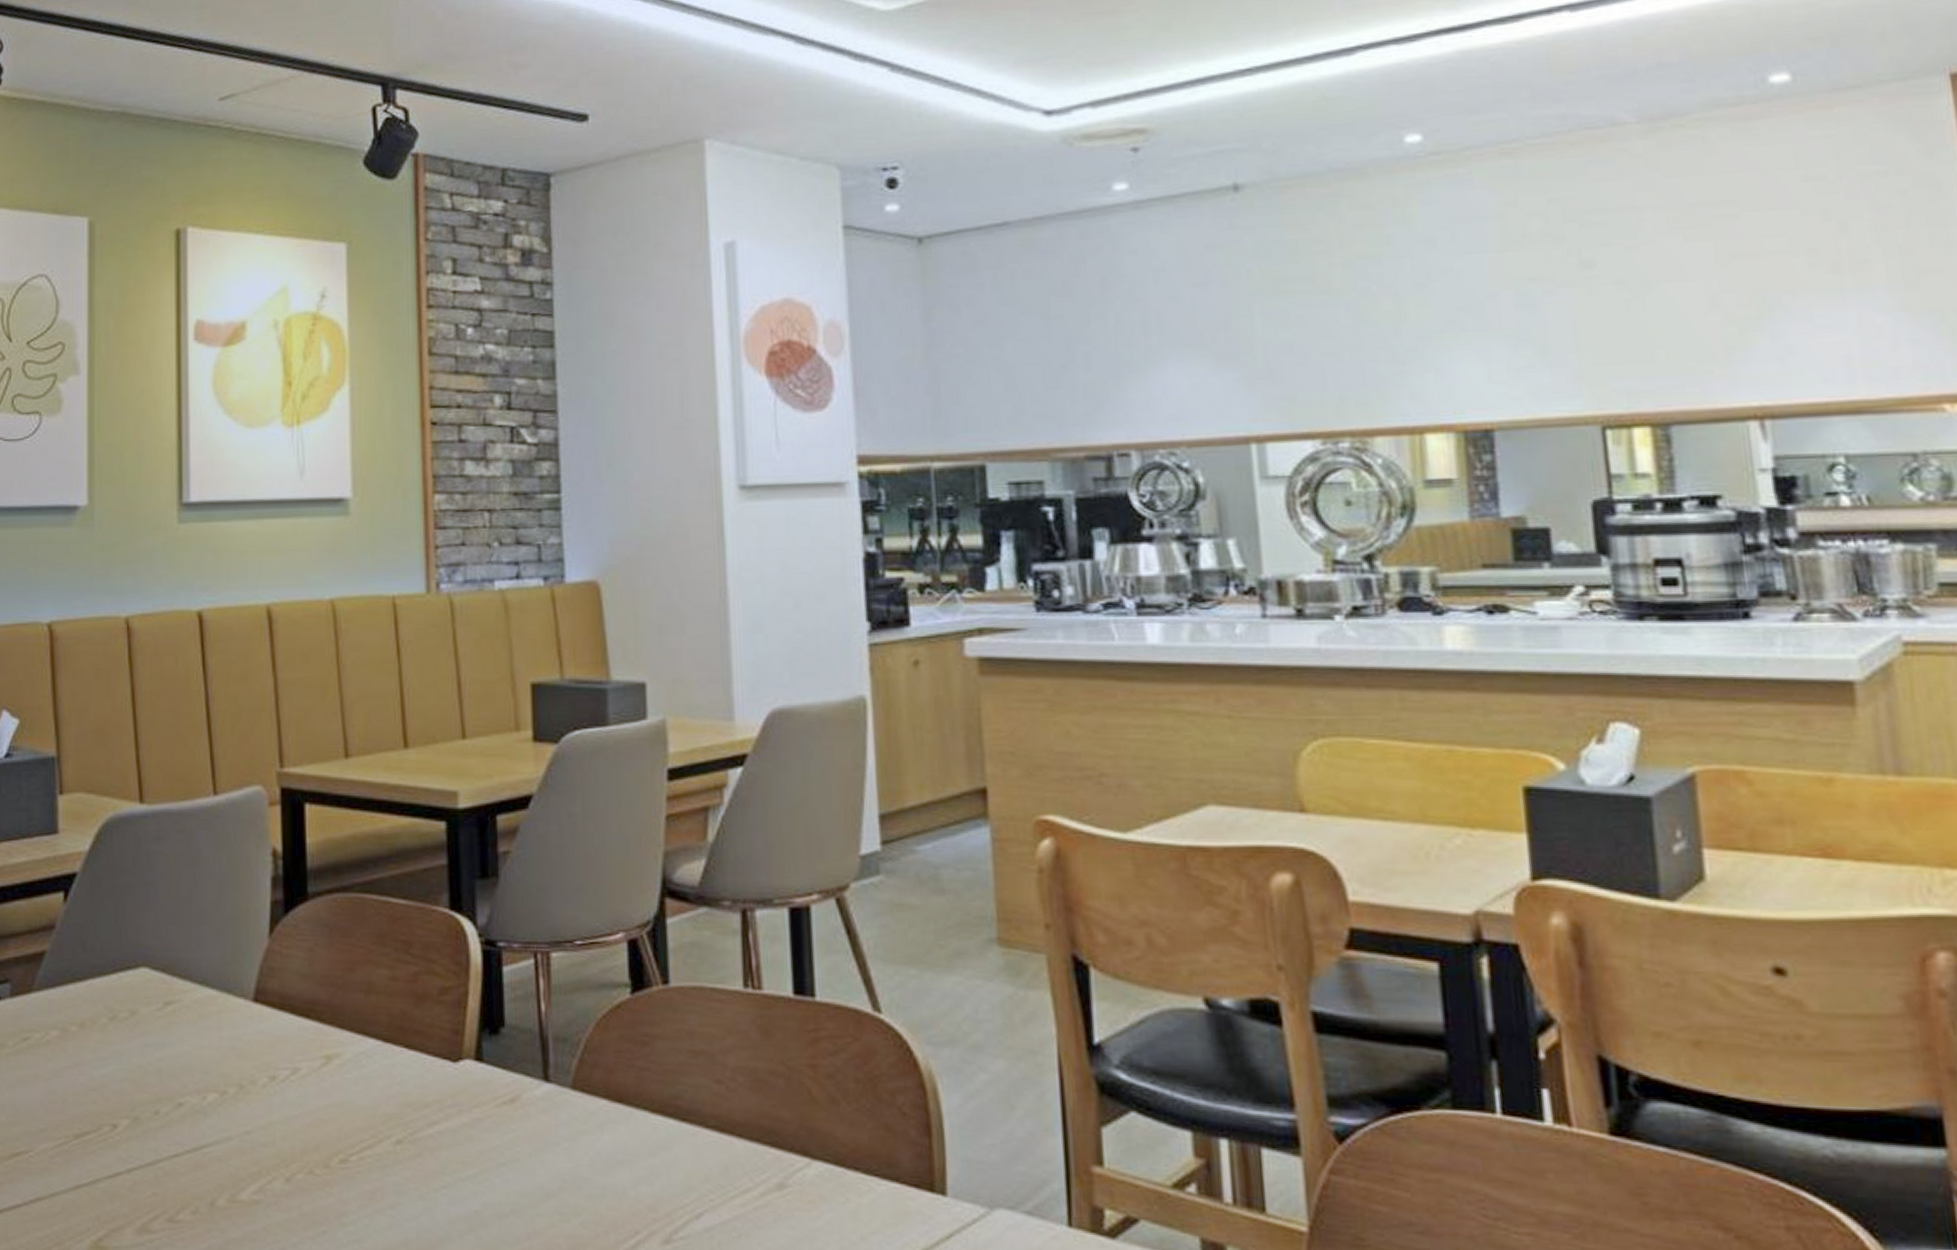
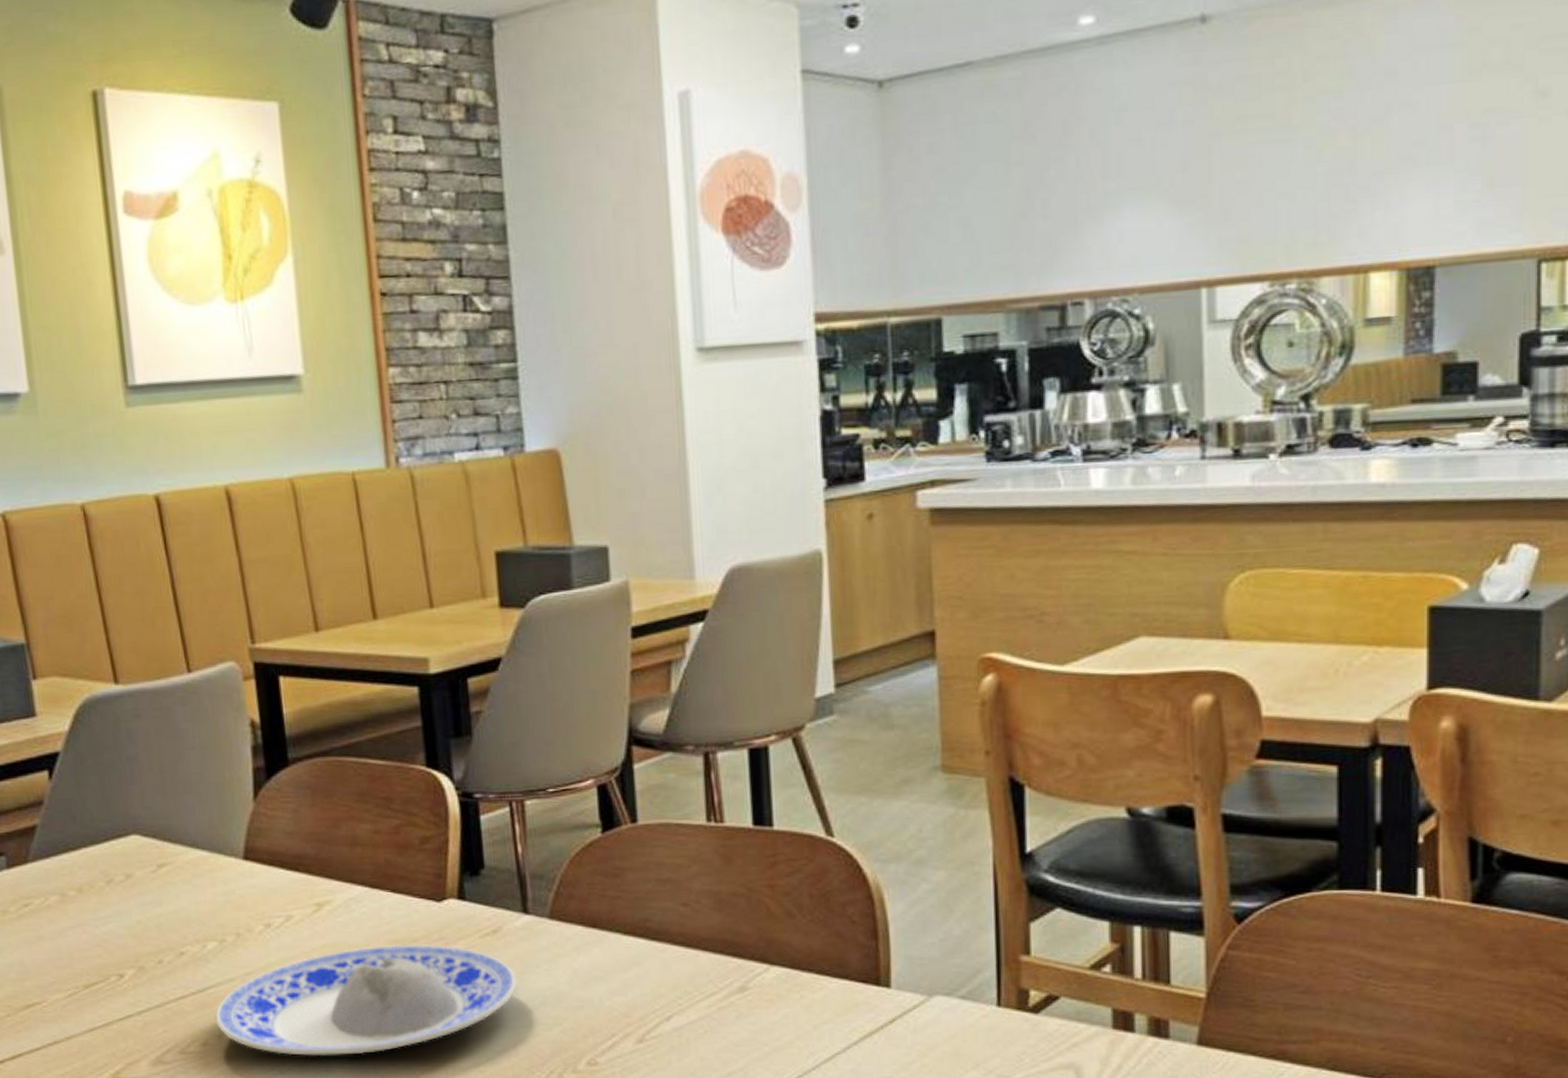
plate: none [208,1108,534,1237] -> present [215,943,517,1056]

